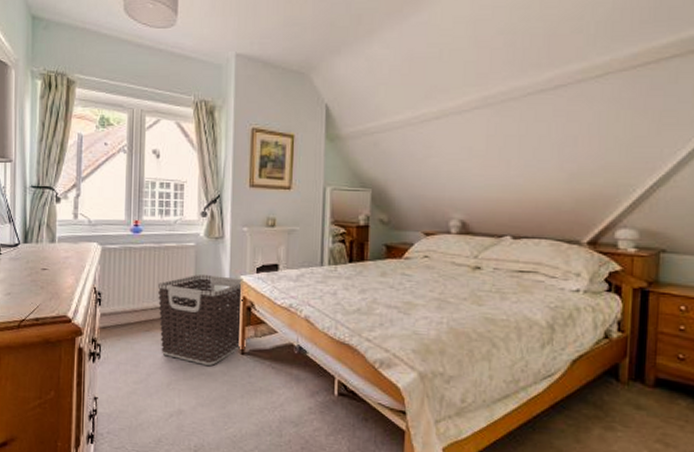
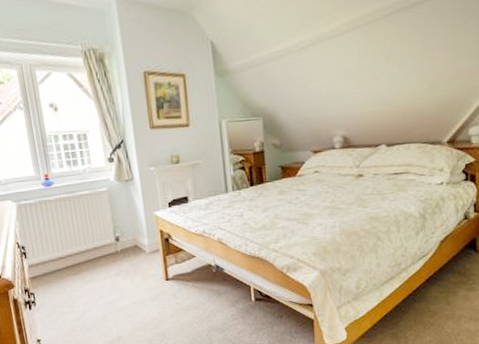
clothes hamper: present [158,274,244,365] -> none [79,214,166,295]

